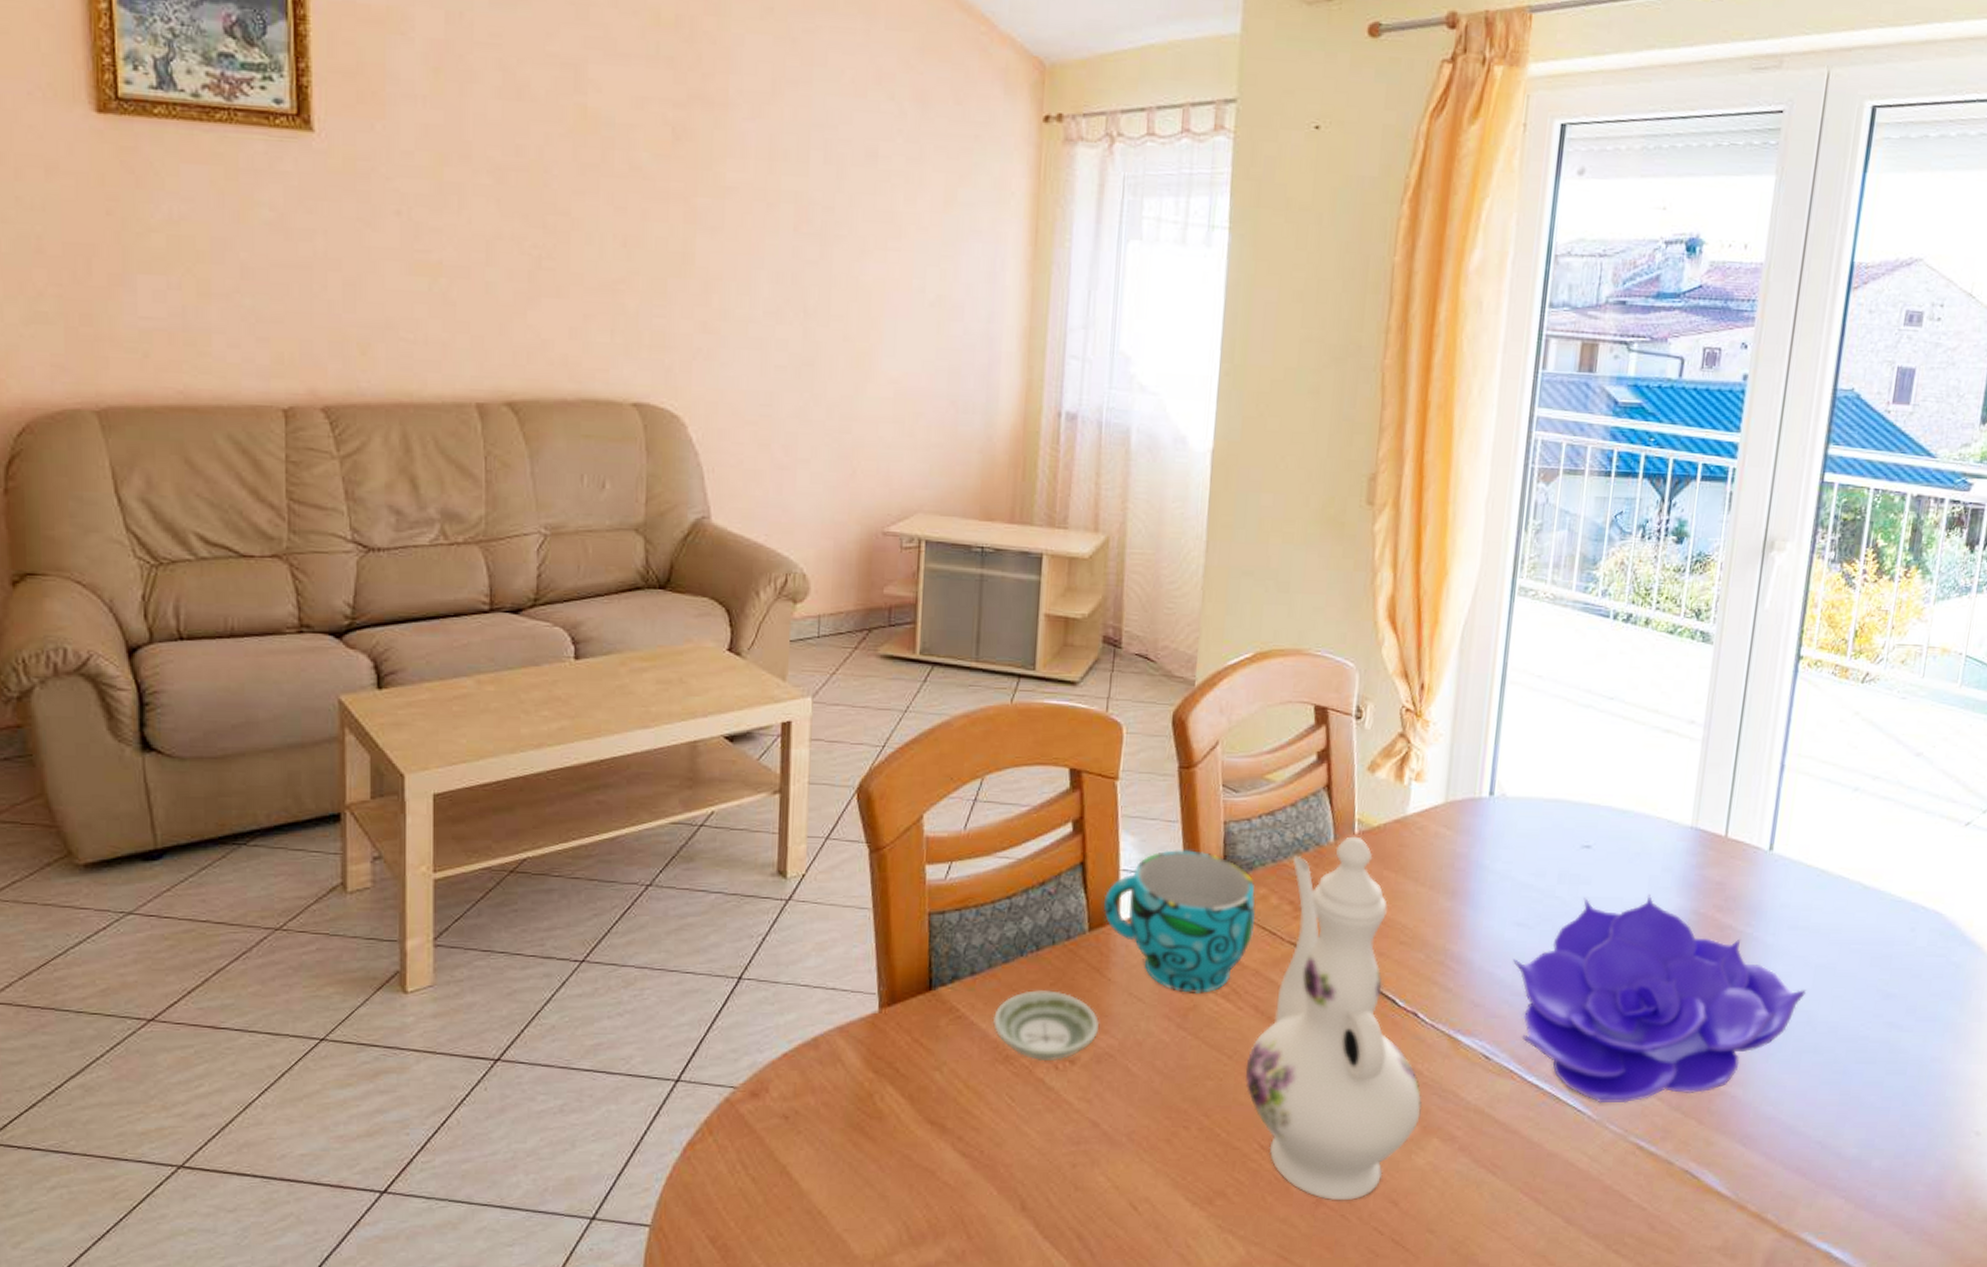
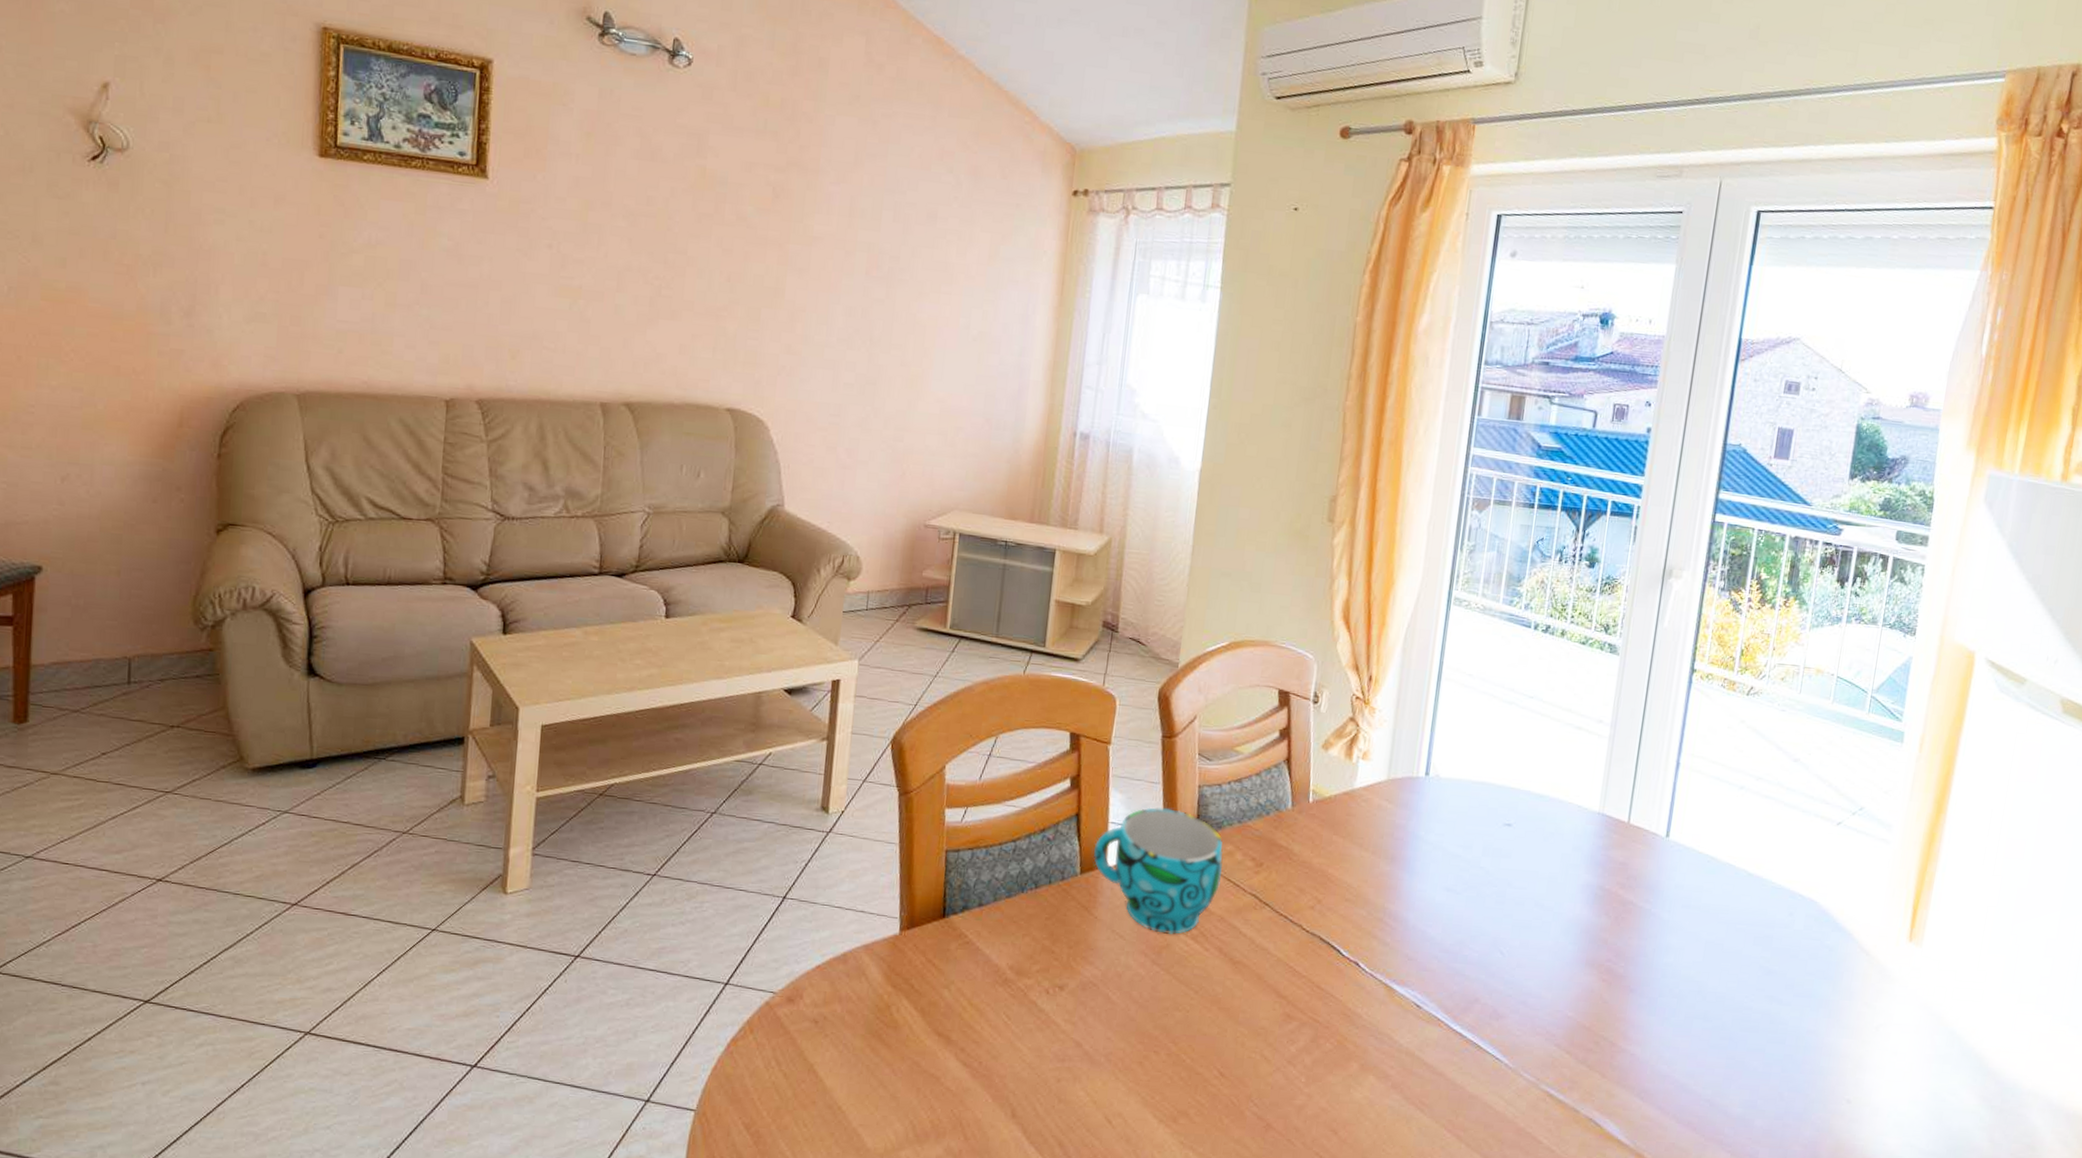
saucer: present [992,990,1100,1060] -> none [995,923,1086,986]
ewer: present [1245,836,1422,1200] -> none [1208,804,1361,1126]
decorative bowl: present [1513,893,1806,1104] -> none [1442,868,1697,1055]

